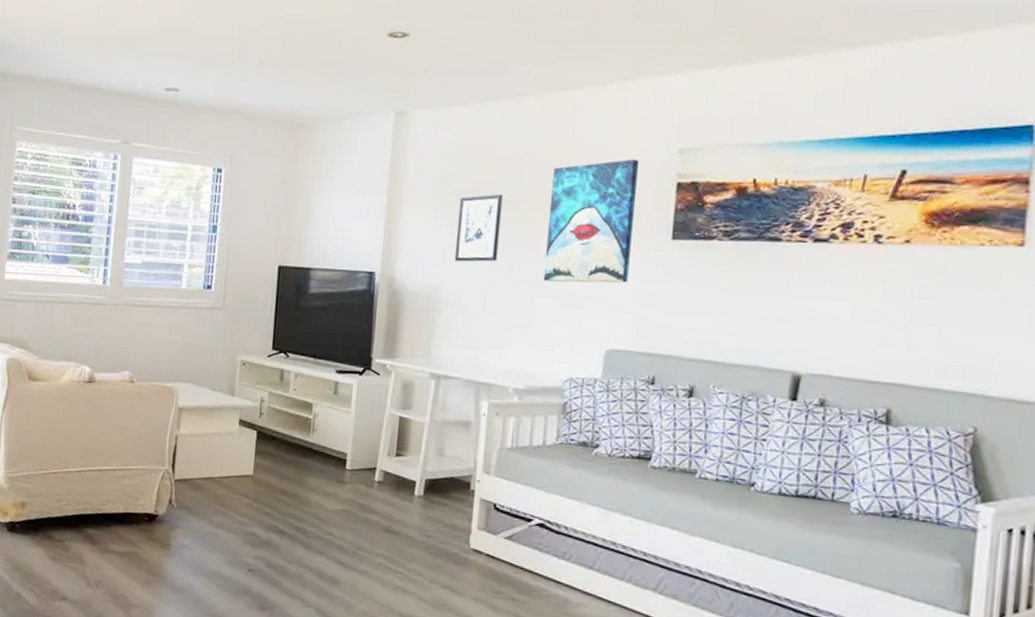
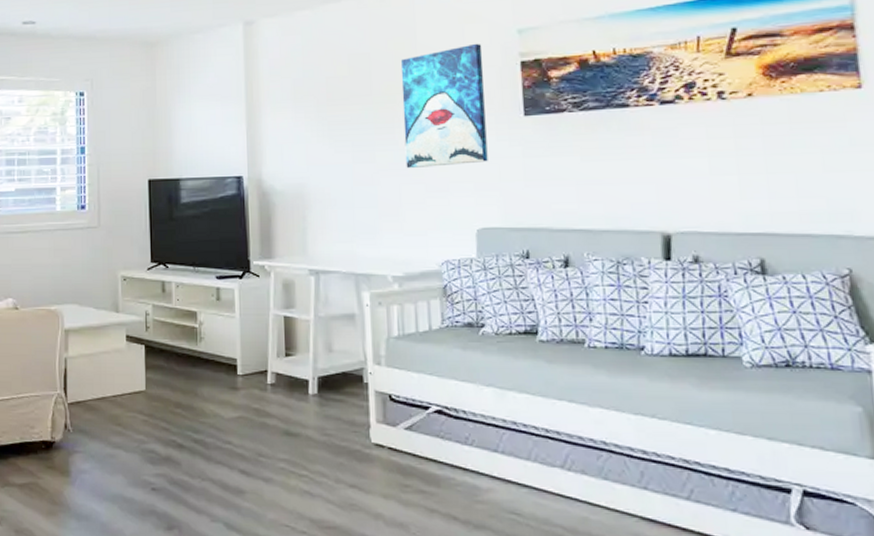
wall art: present [454,193,503,262] -> none [315,89,359,158]

